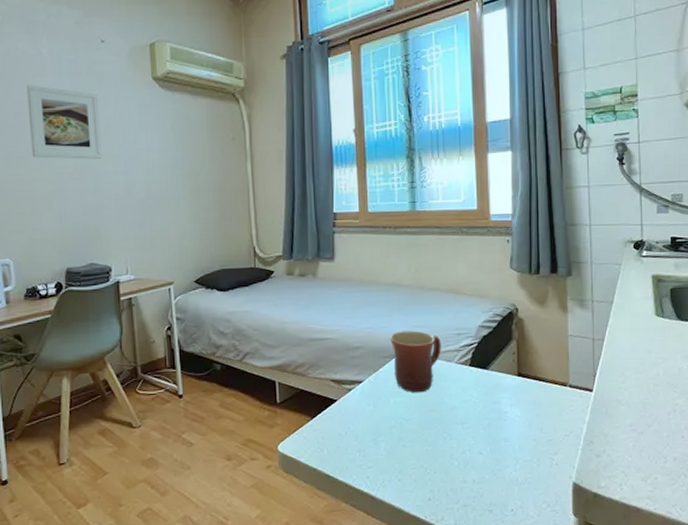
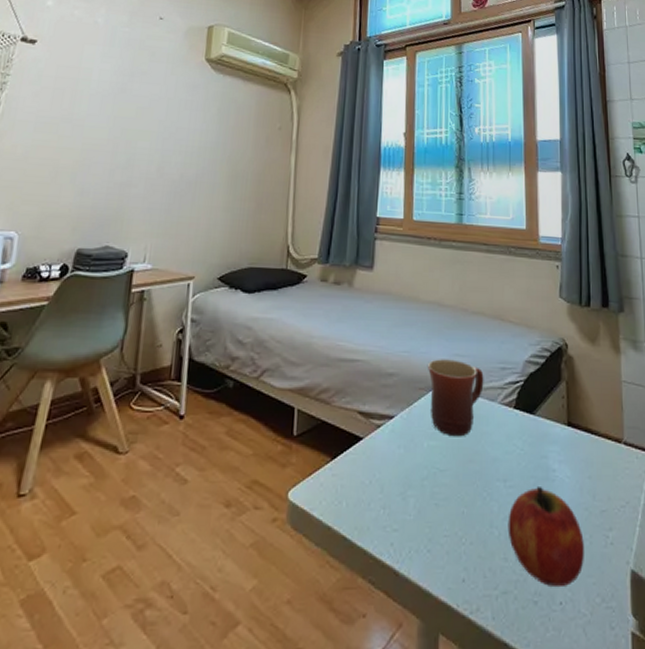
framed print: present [26,85,102,159] -> none [65,51,146,134]
fruit: none [466,426,532,499] -> present [507,487,584,588]

